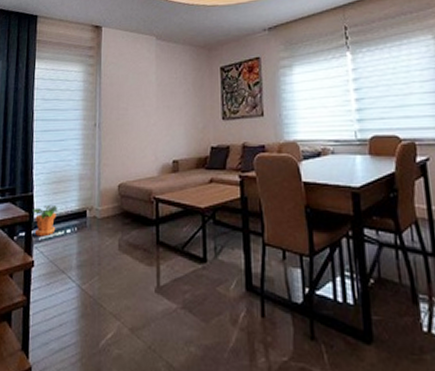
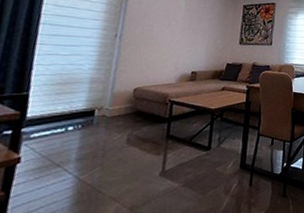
potted plant: present [33,204,58,237] -> none [26,104,61,134]

